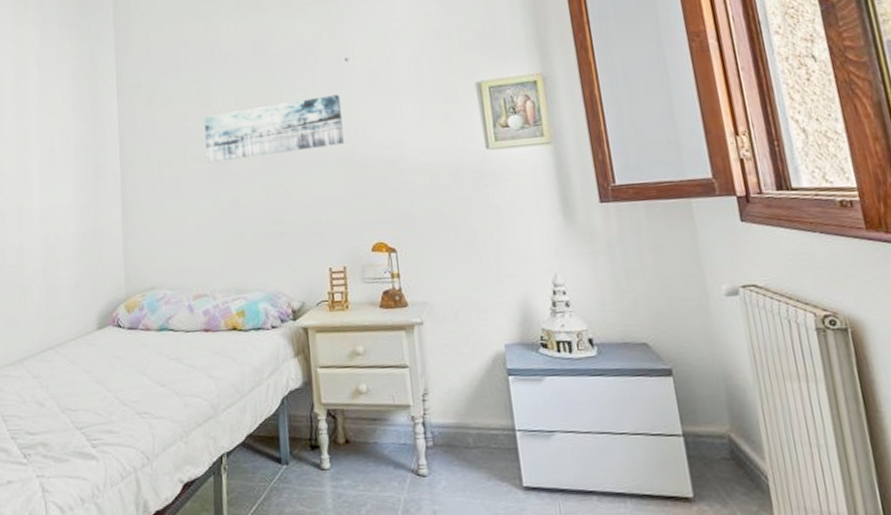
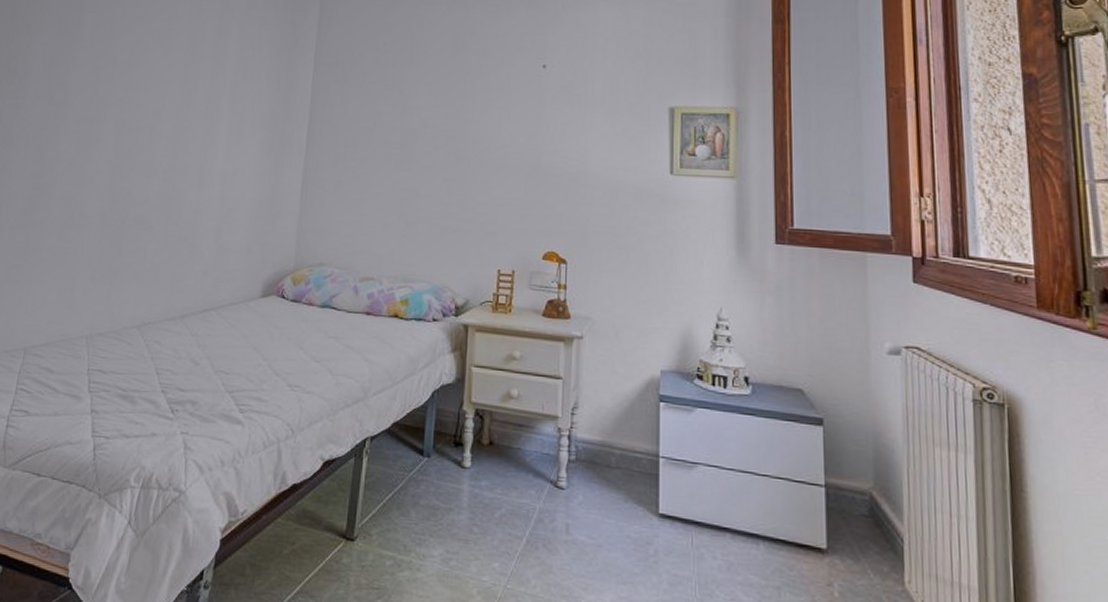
wall art: present [204,94,344,163] -> none [392,99,533,150]

